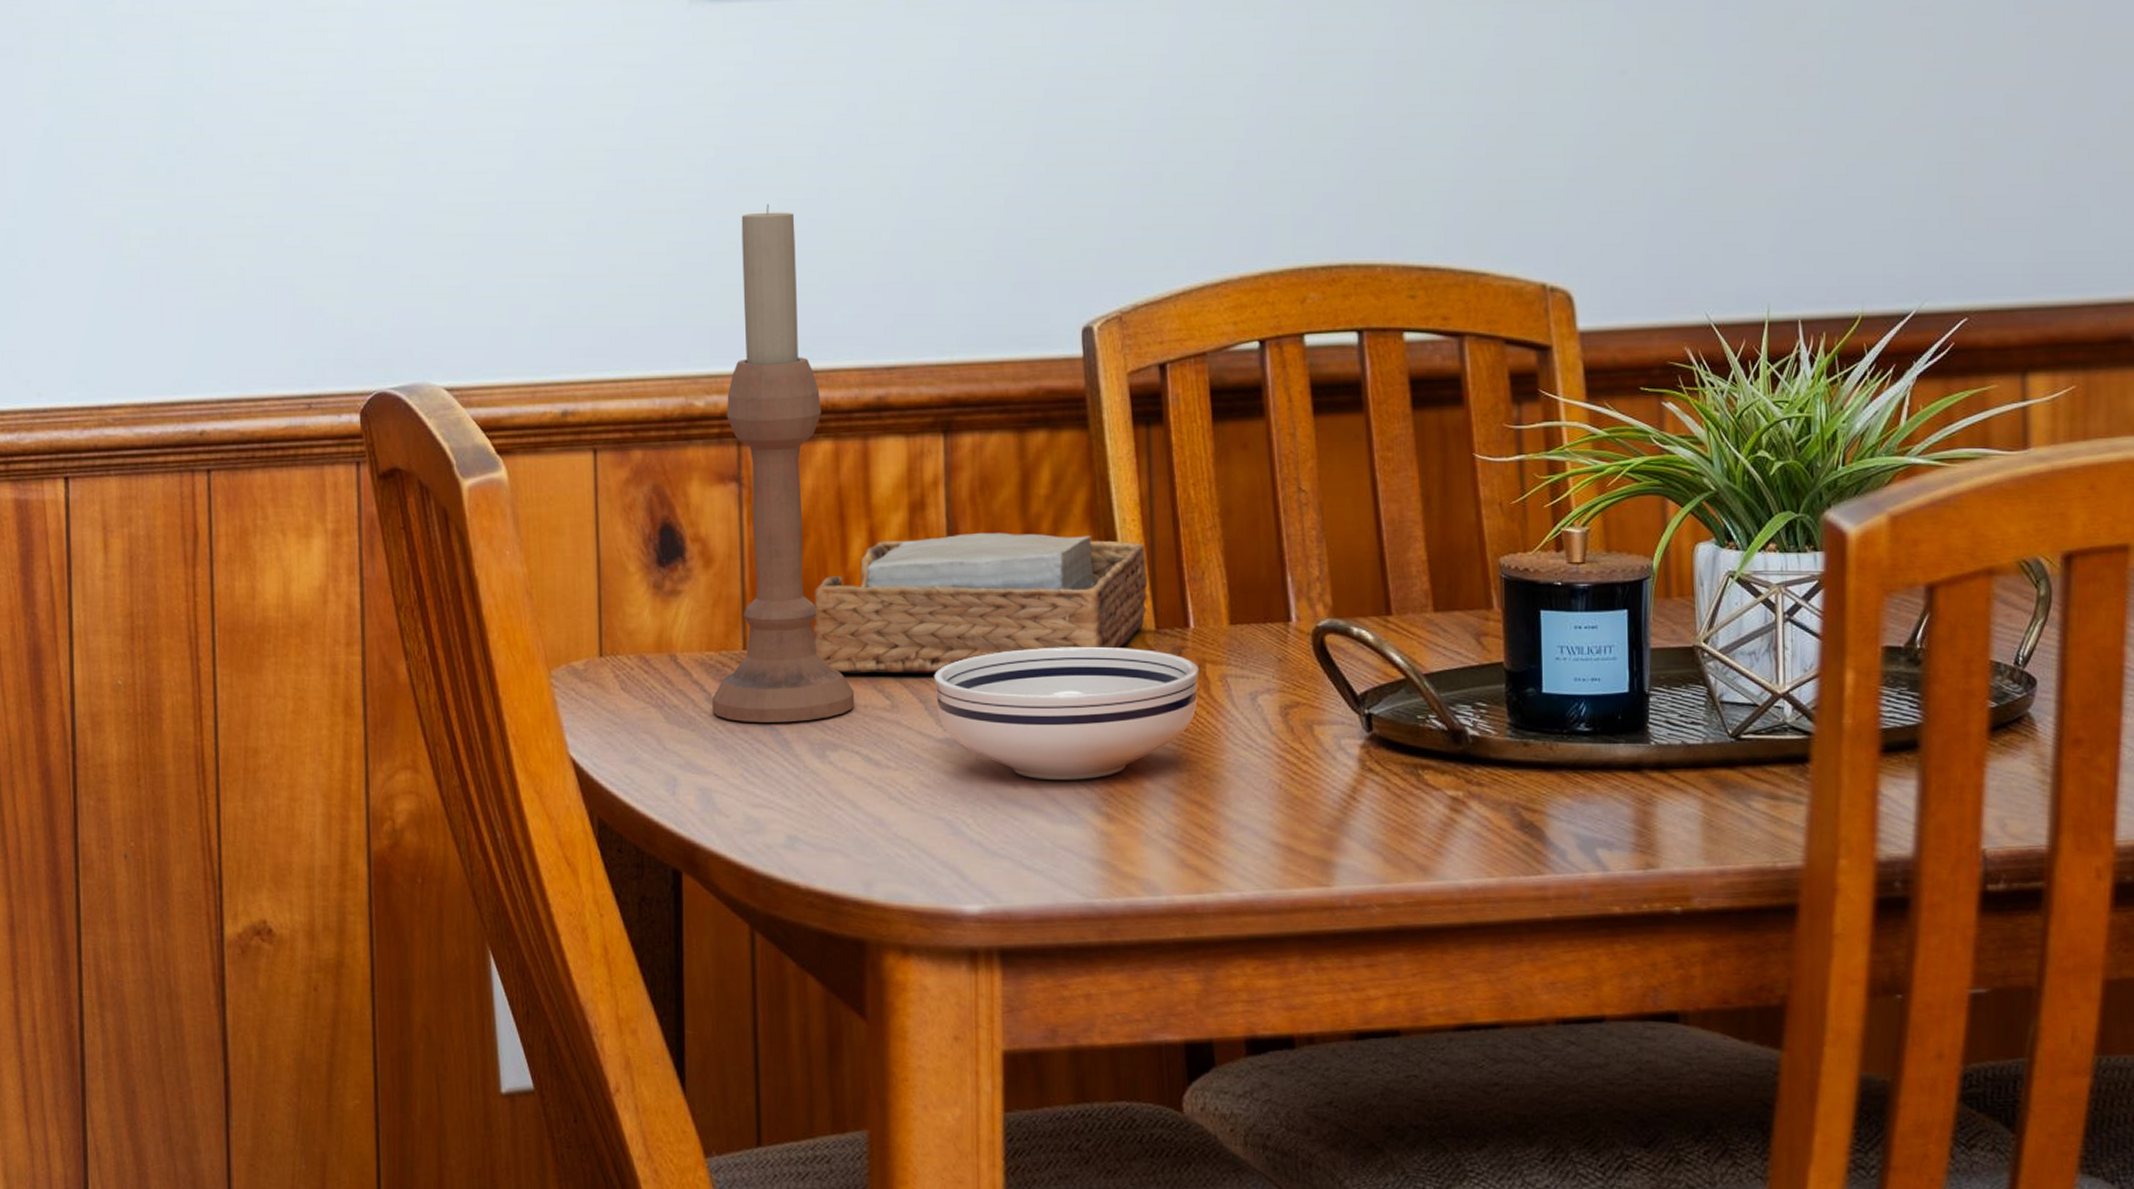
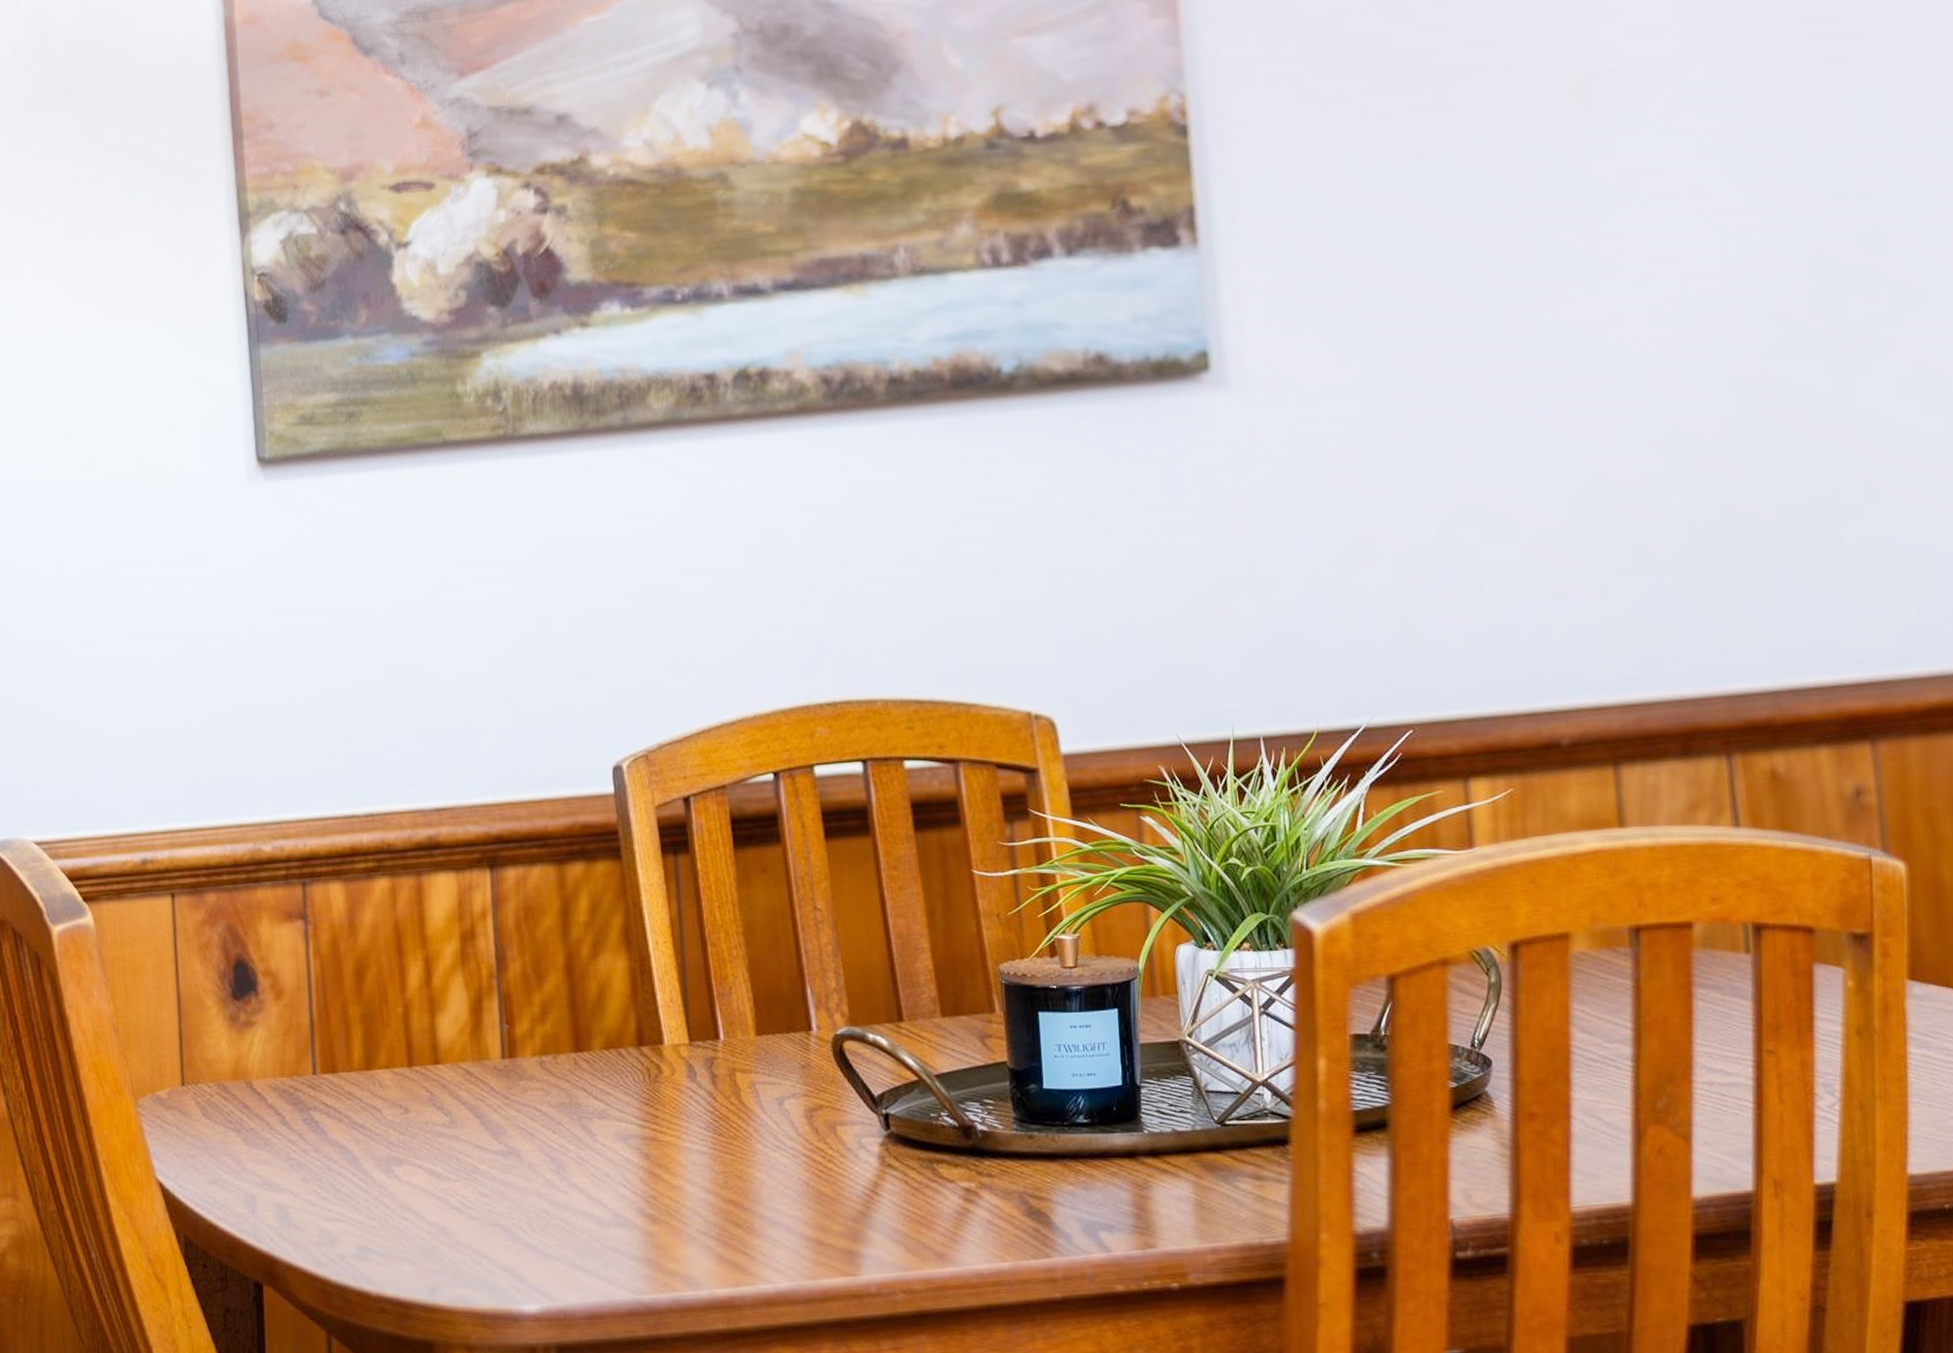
candlestick: present [712,204,855,723] -> none [286,663,417,1142]
napkin holder: present [813,532,1148,674] -> none [376,957,681,1093]
bowl: present [933,646,1200,780] -> none [487,1059,731,1185]

